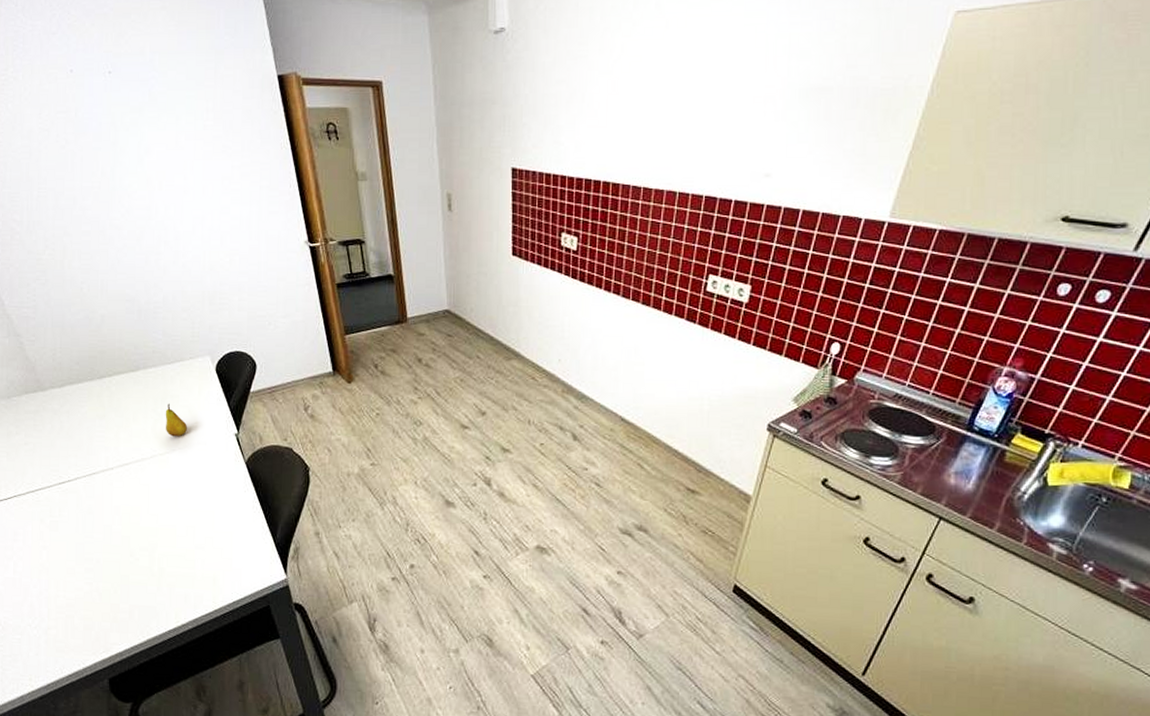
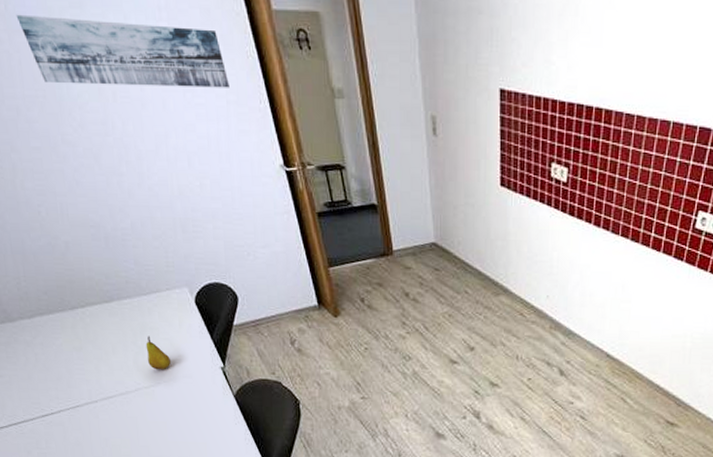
wall art: none [84,120,264,176] -> present [16,14,230,88]

